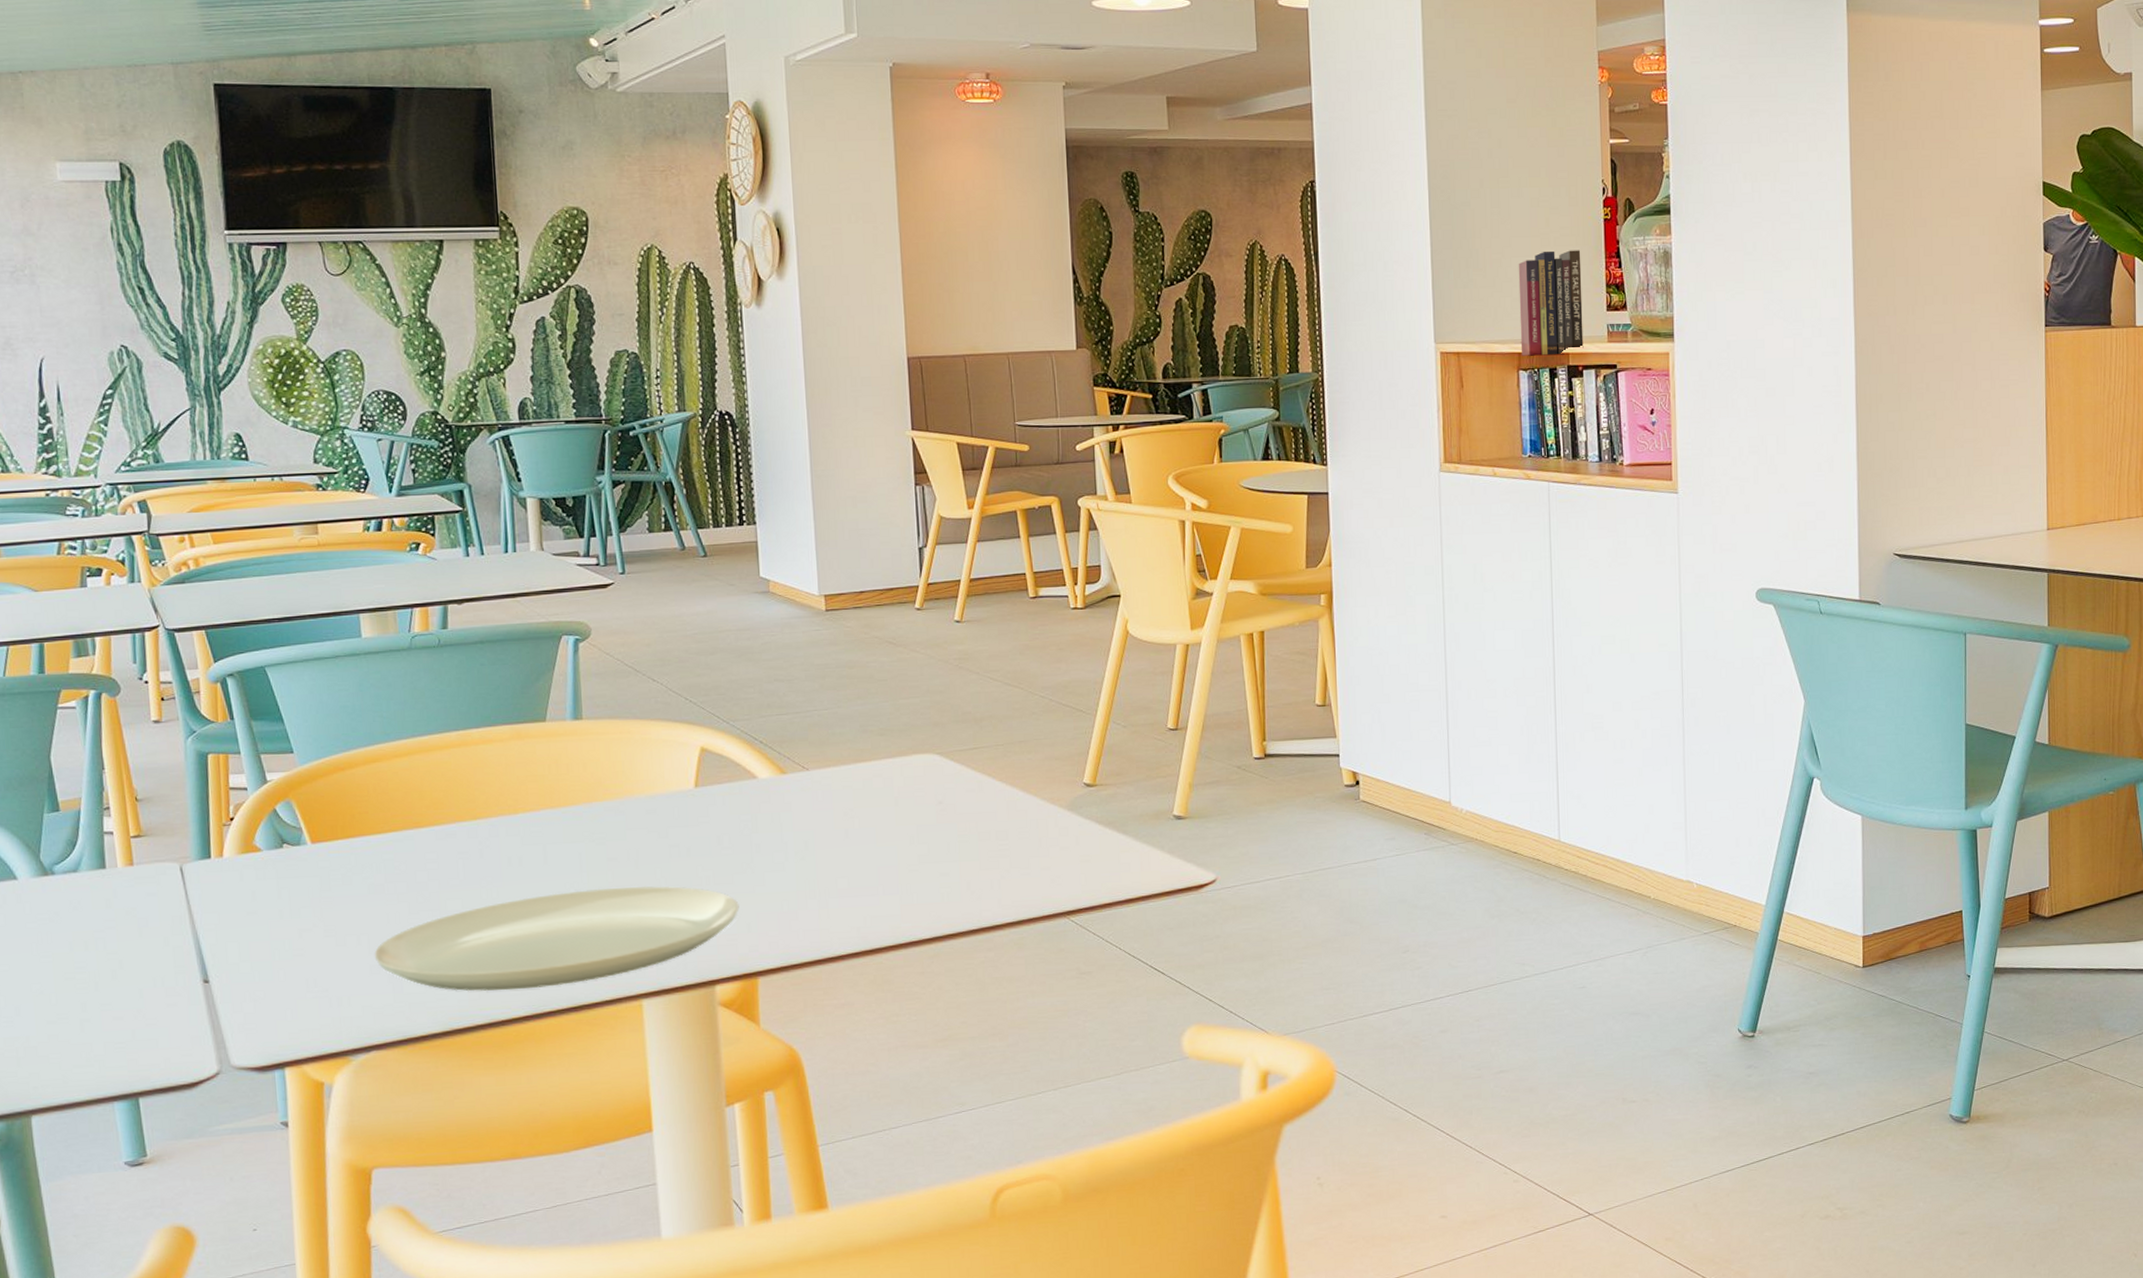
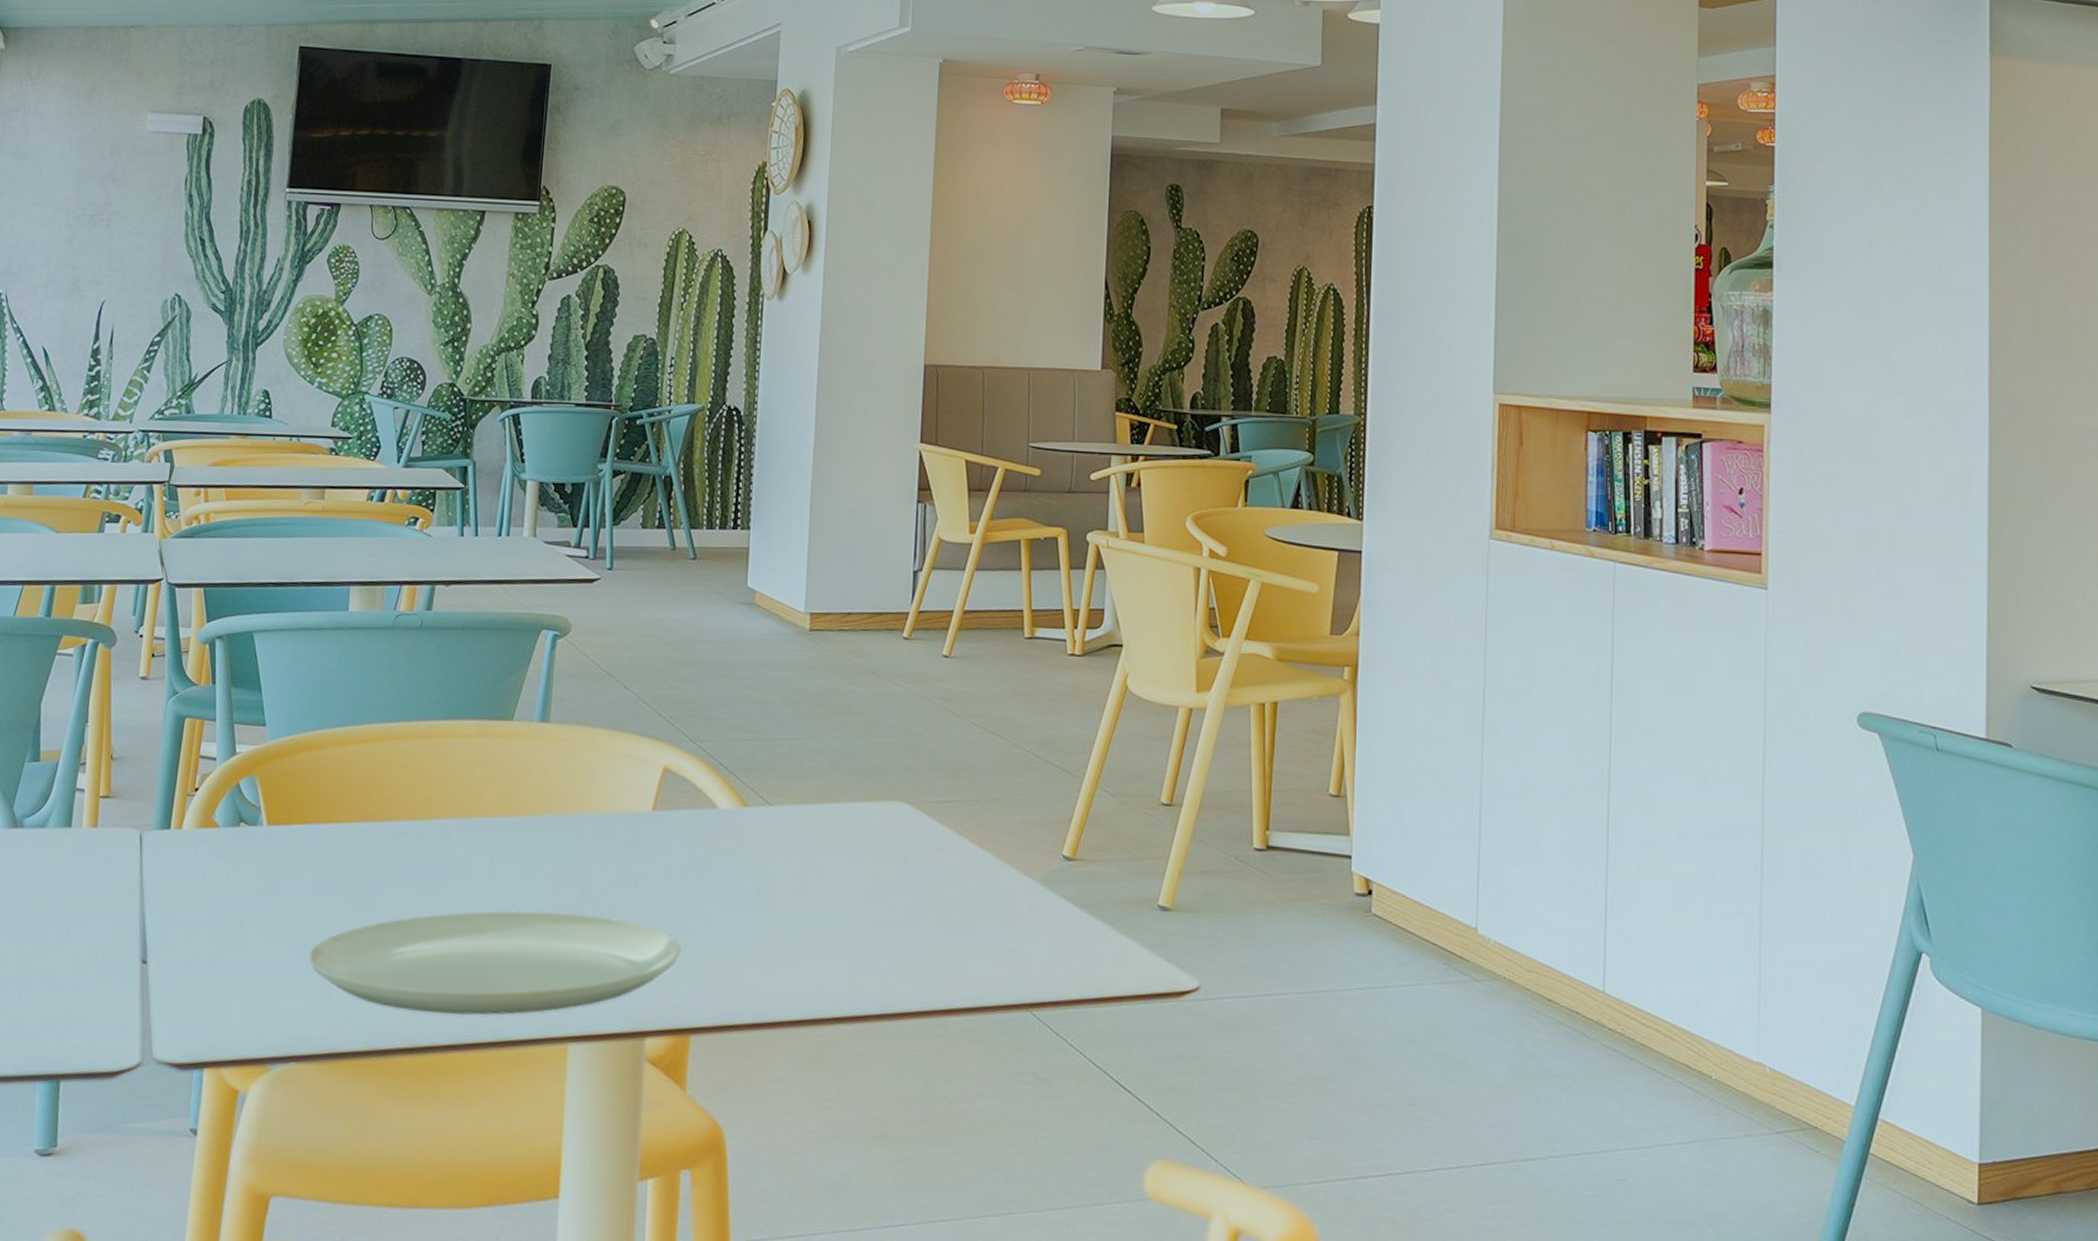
books: present [1518,250,1584,356] -> none [1591,299,1667,418]

